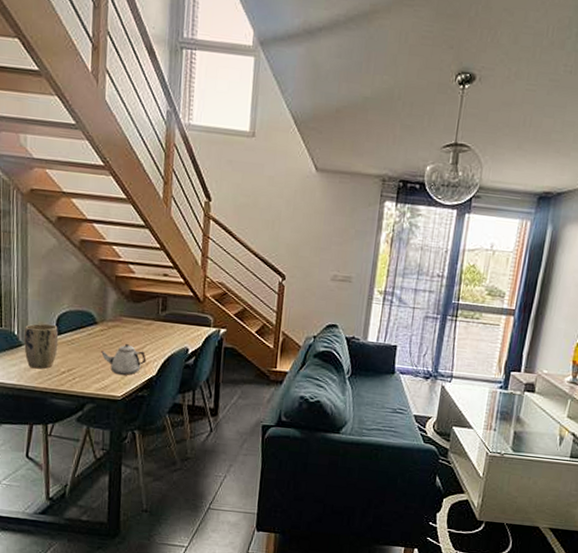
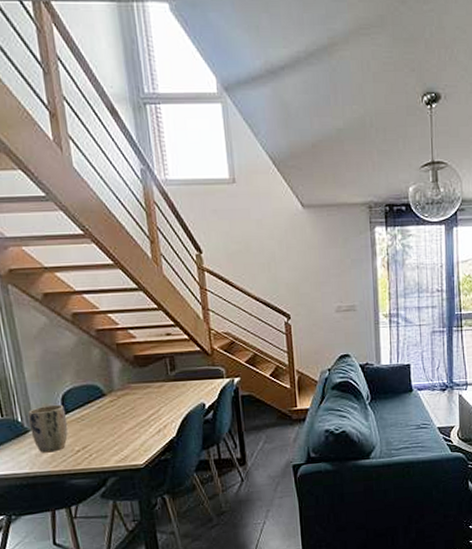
teapot: present [101,344,147,375] -> none [114,410,164,442]

